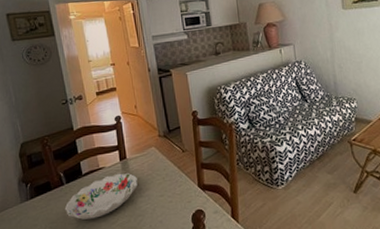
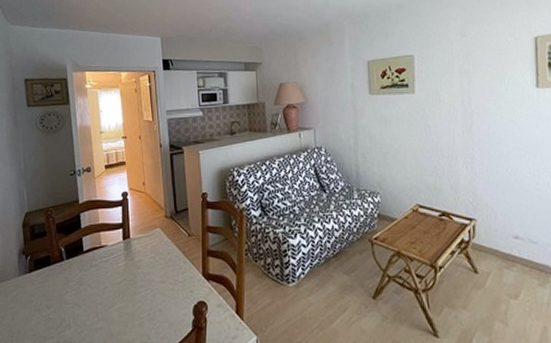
decorative bowl: present [64,172,138,220] -> none [62,253,139,300]

